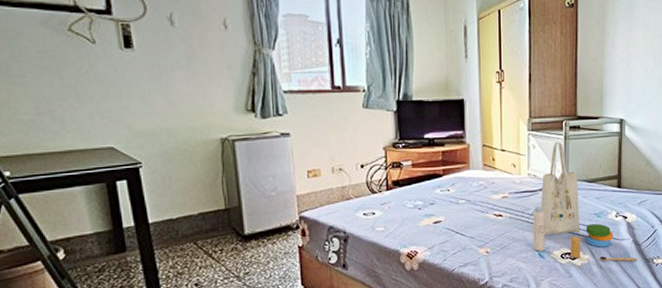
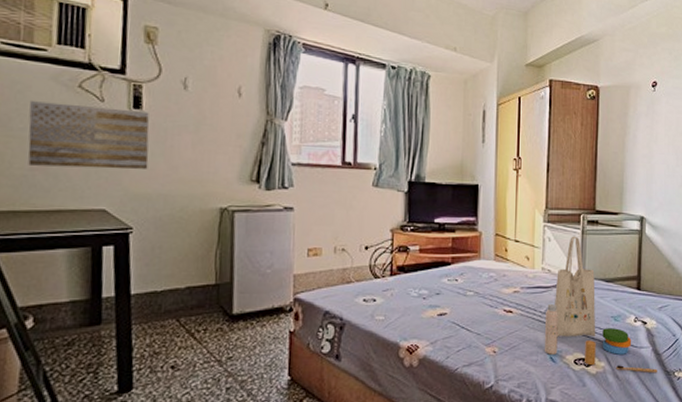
wall art: none [25,48,148,110] -> present [28,101,150,170]

